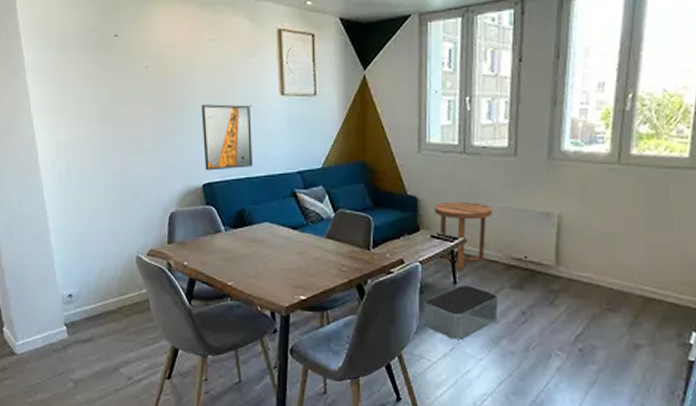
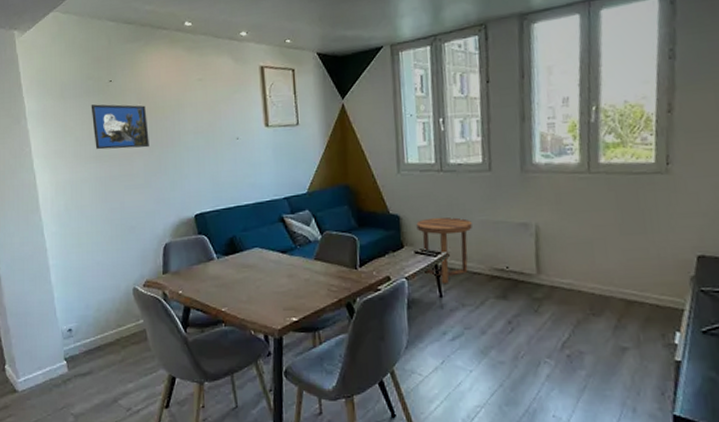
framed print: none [94,60,157,110] -> present [91,104,149,150]
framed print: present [201,104,252,171] -> none [191,138,241,202]
storage bin: present [423,285,499,340] -> none [412,298,485,353]

